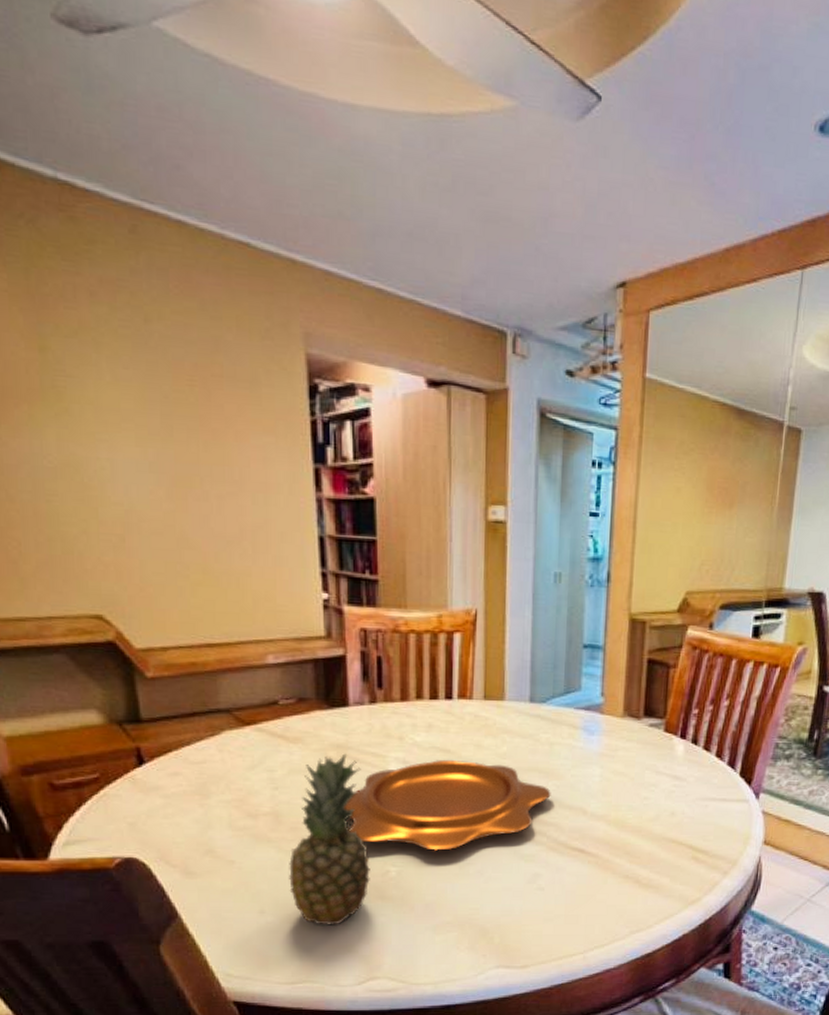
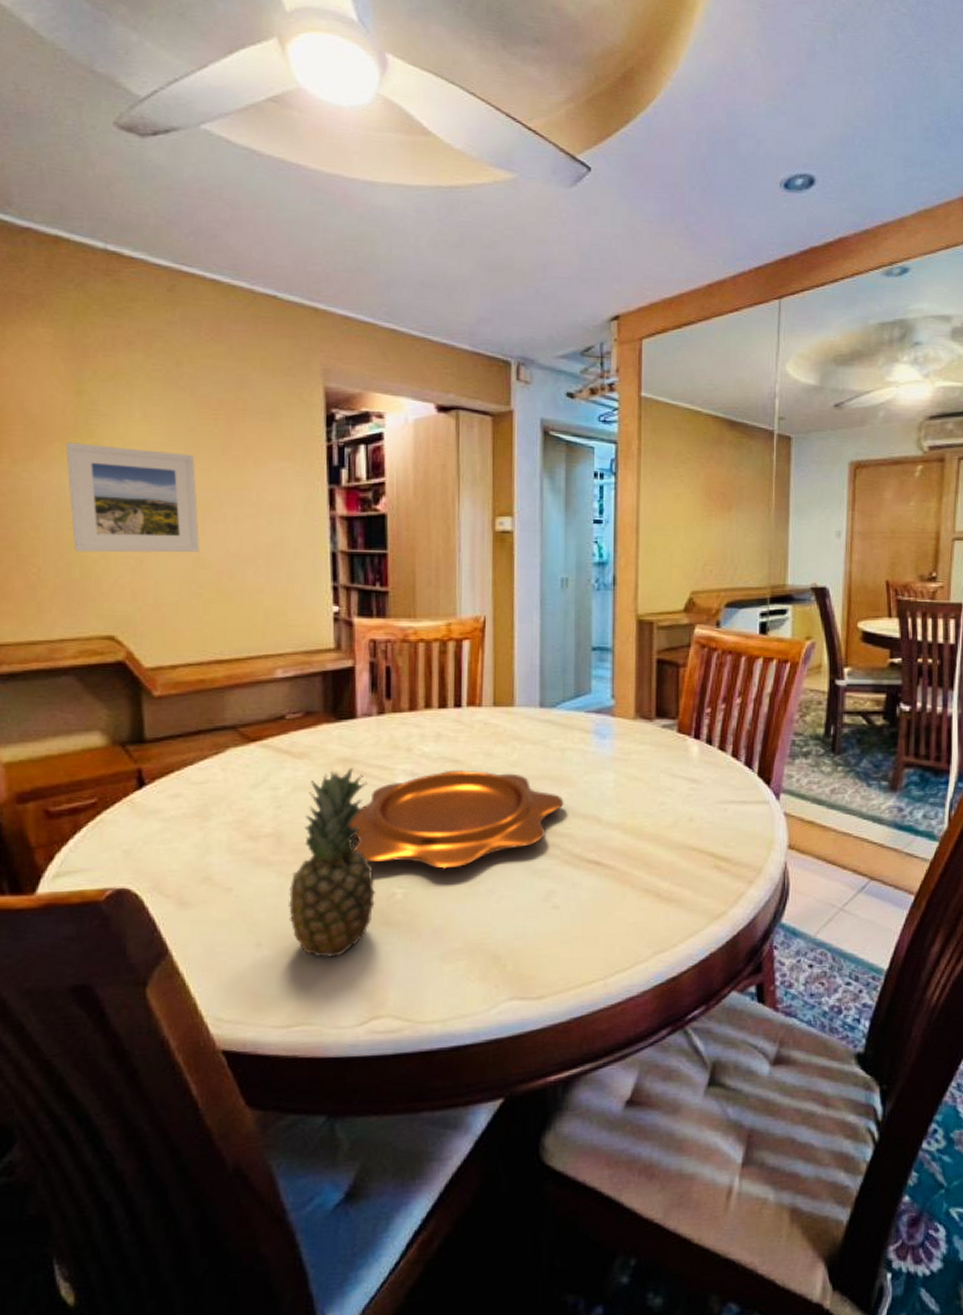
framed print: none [34,406,182,531] -> present [66,442,200,553]

